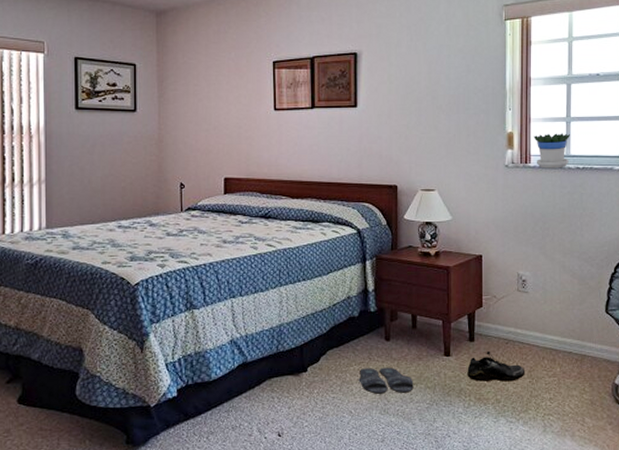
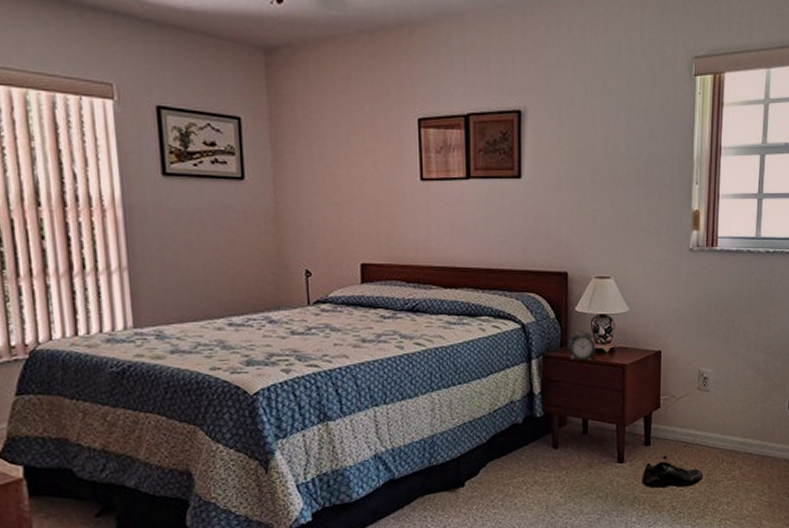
slippers: present [358,367,414,394] -> none [523,477,584,507]
alarm clock: none [397,237,423,263] -> present [567,331,596,362]
flowerpot: present [533,133,570,169] -> none [721,212,761,252]

